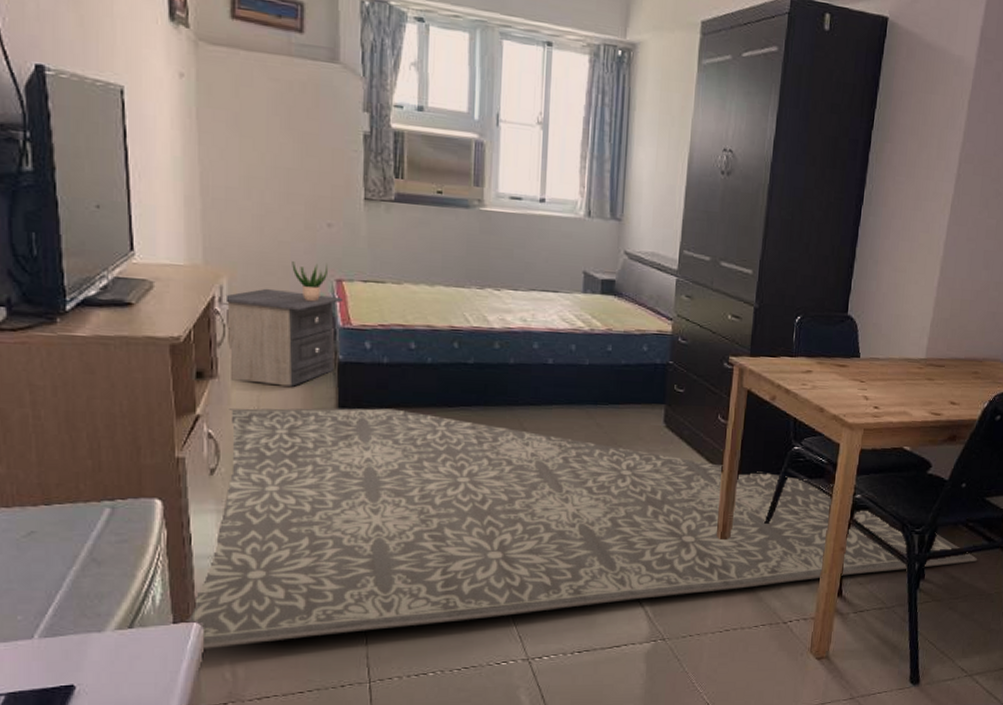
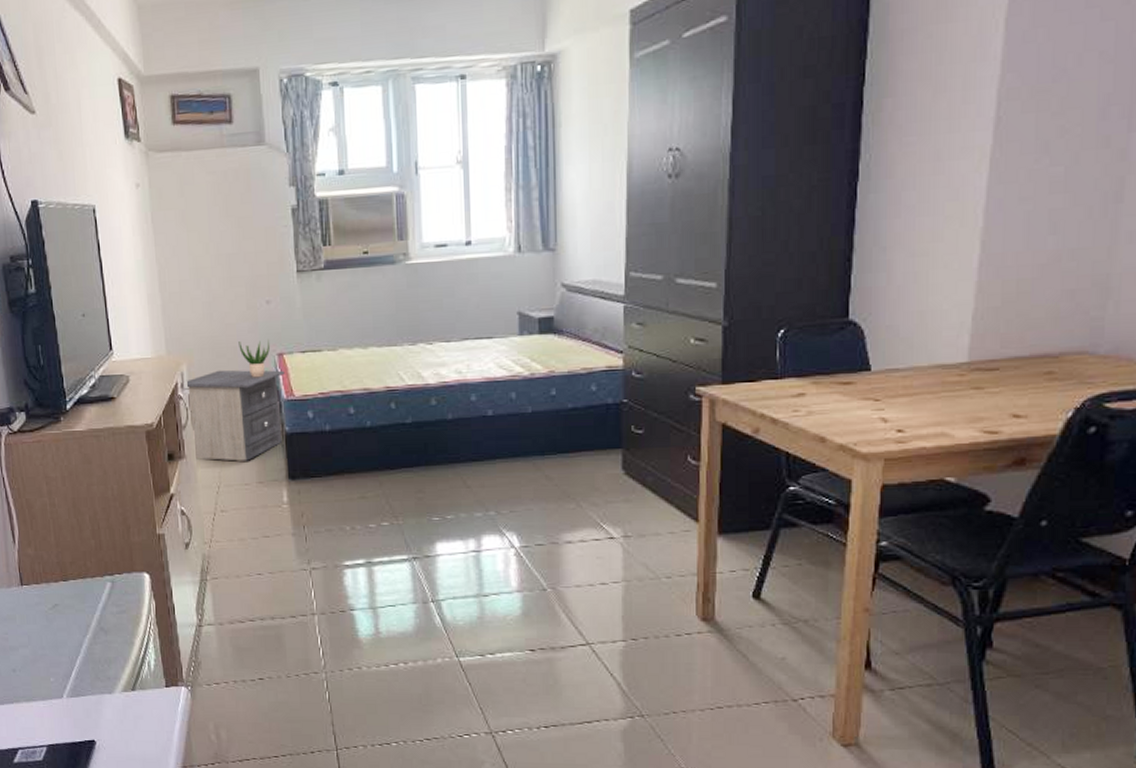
rug: present [186,408,978,651] -> none [176,475,1076,713]

